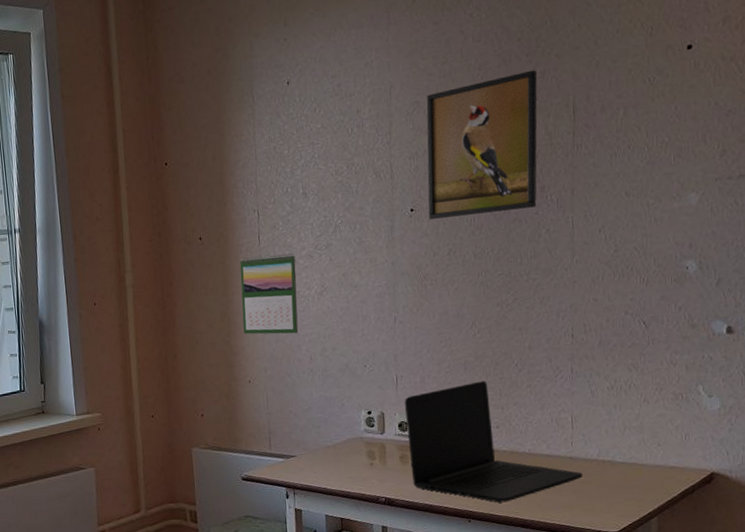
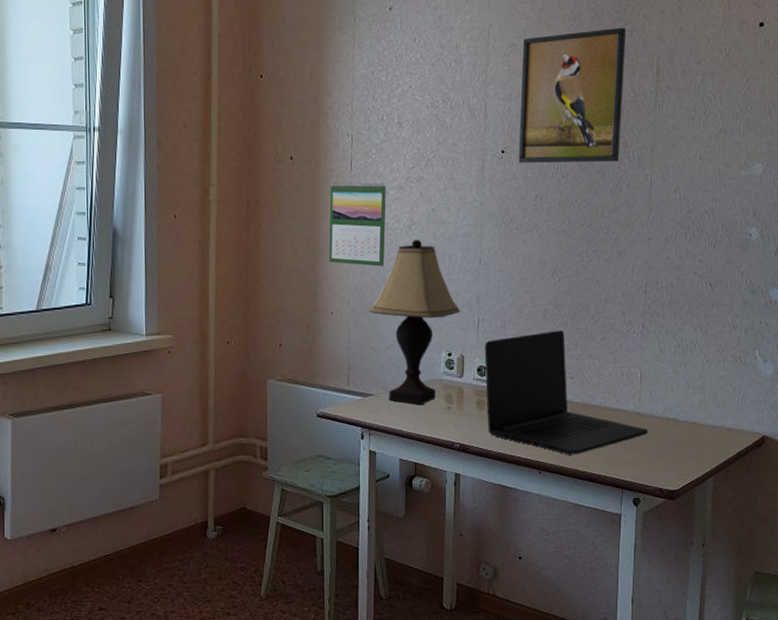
lamp: none [285,304,378,463] -> present [368,239,461,405]

